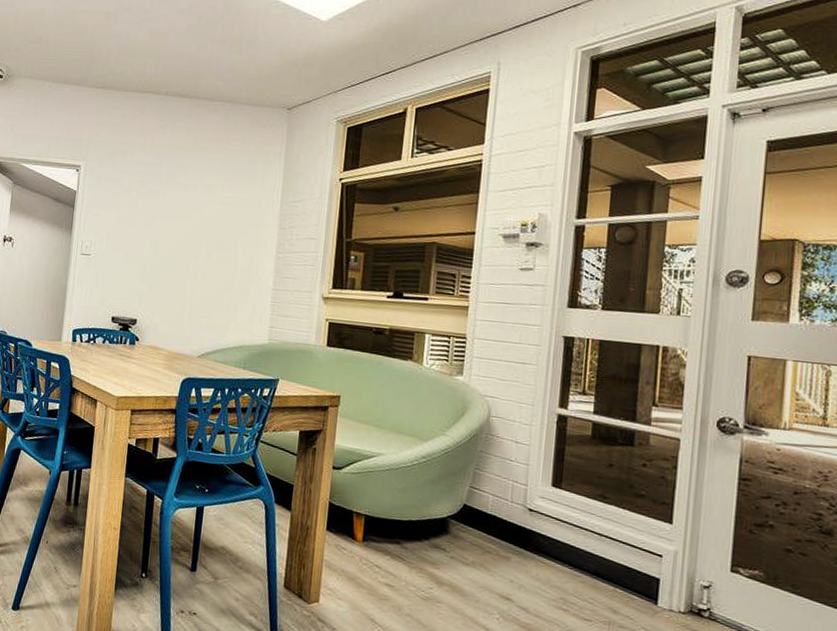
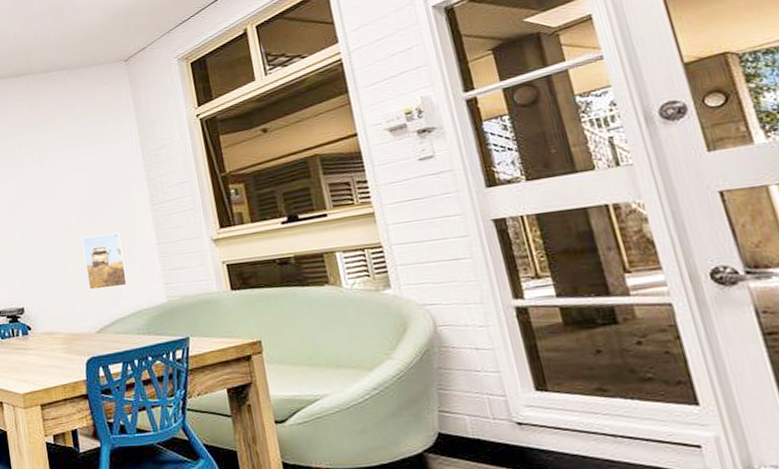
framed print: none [200,267,242,321] -> present [82,232,127,290]

